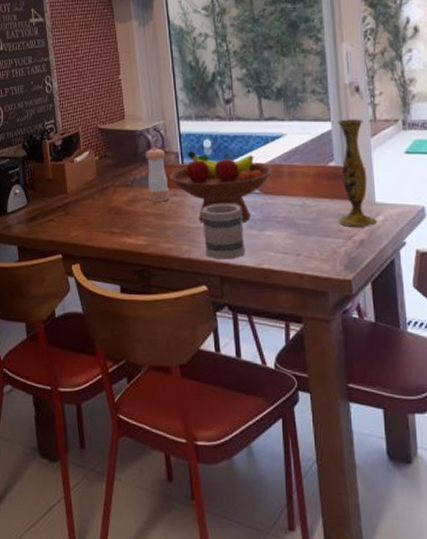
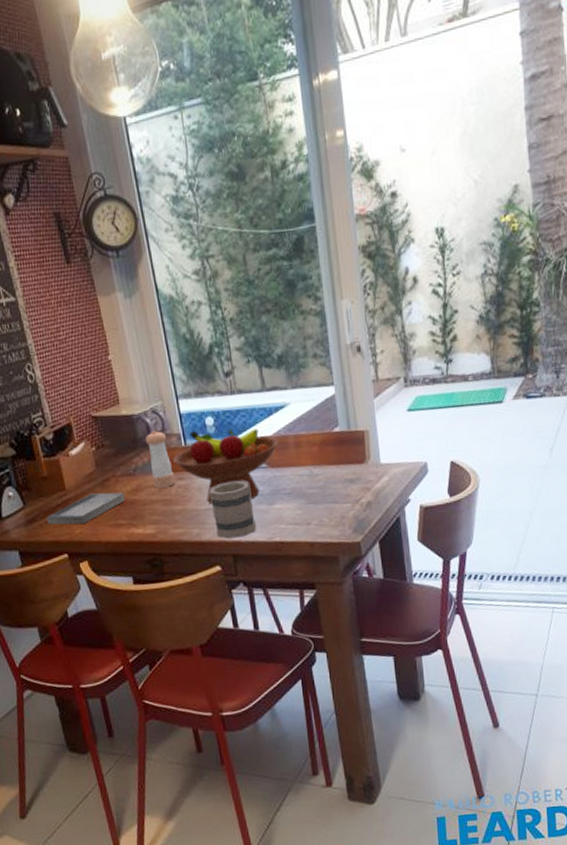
book: none [47,200,121,228] -> present [47,492,125,525]
vase: present [337,119,376,227] -> none [340,380,382,490]

